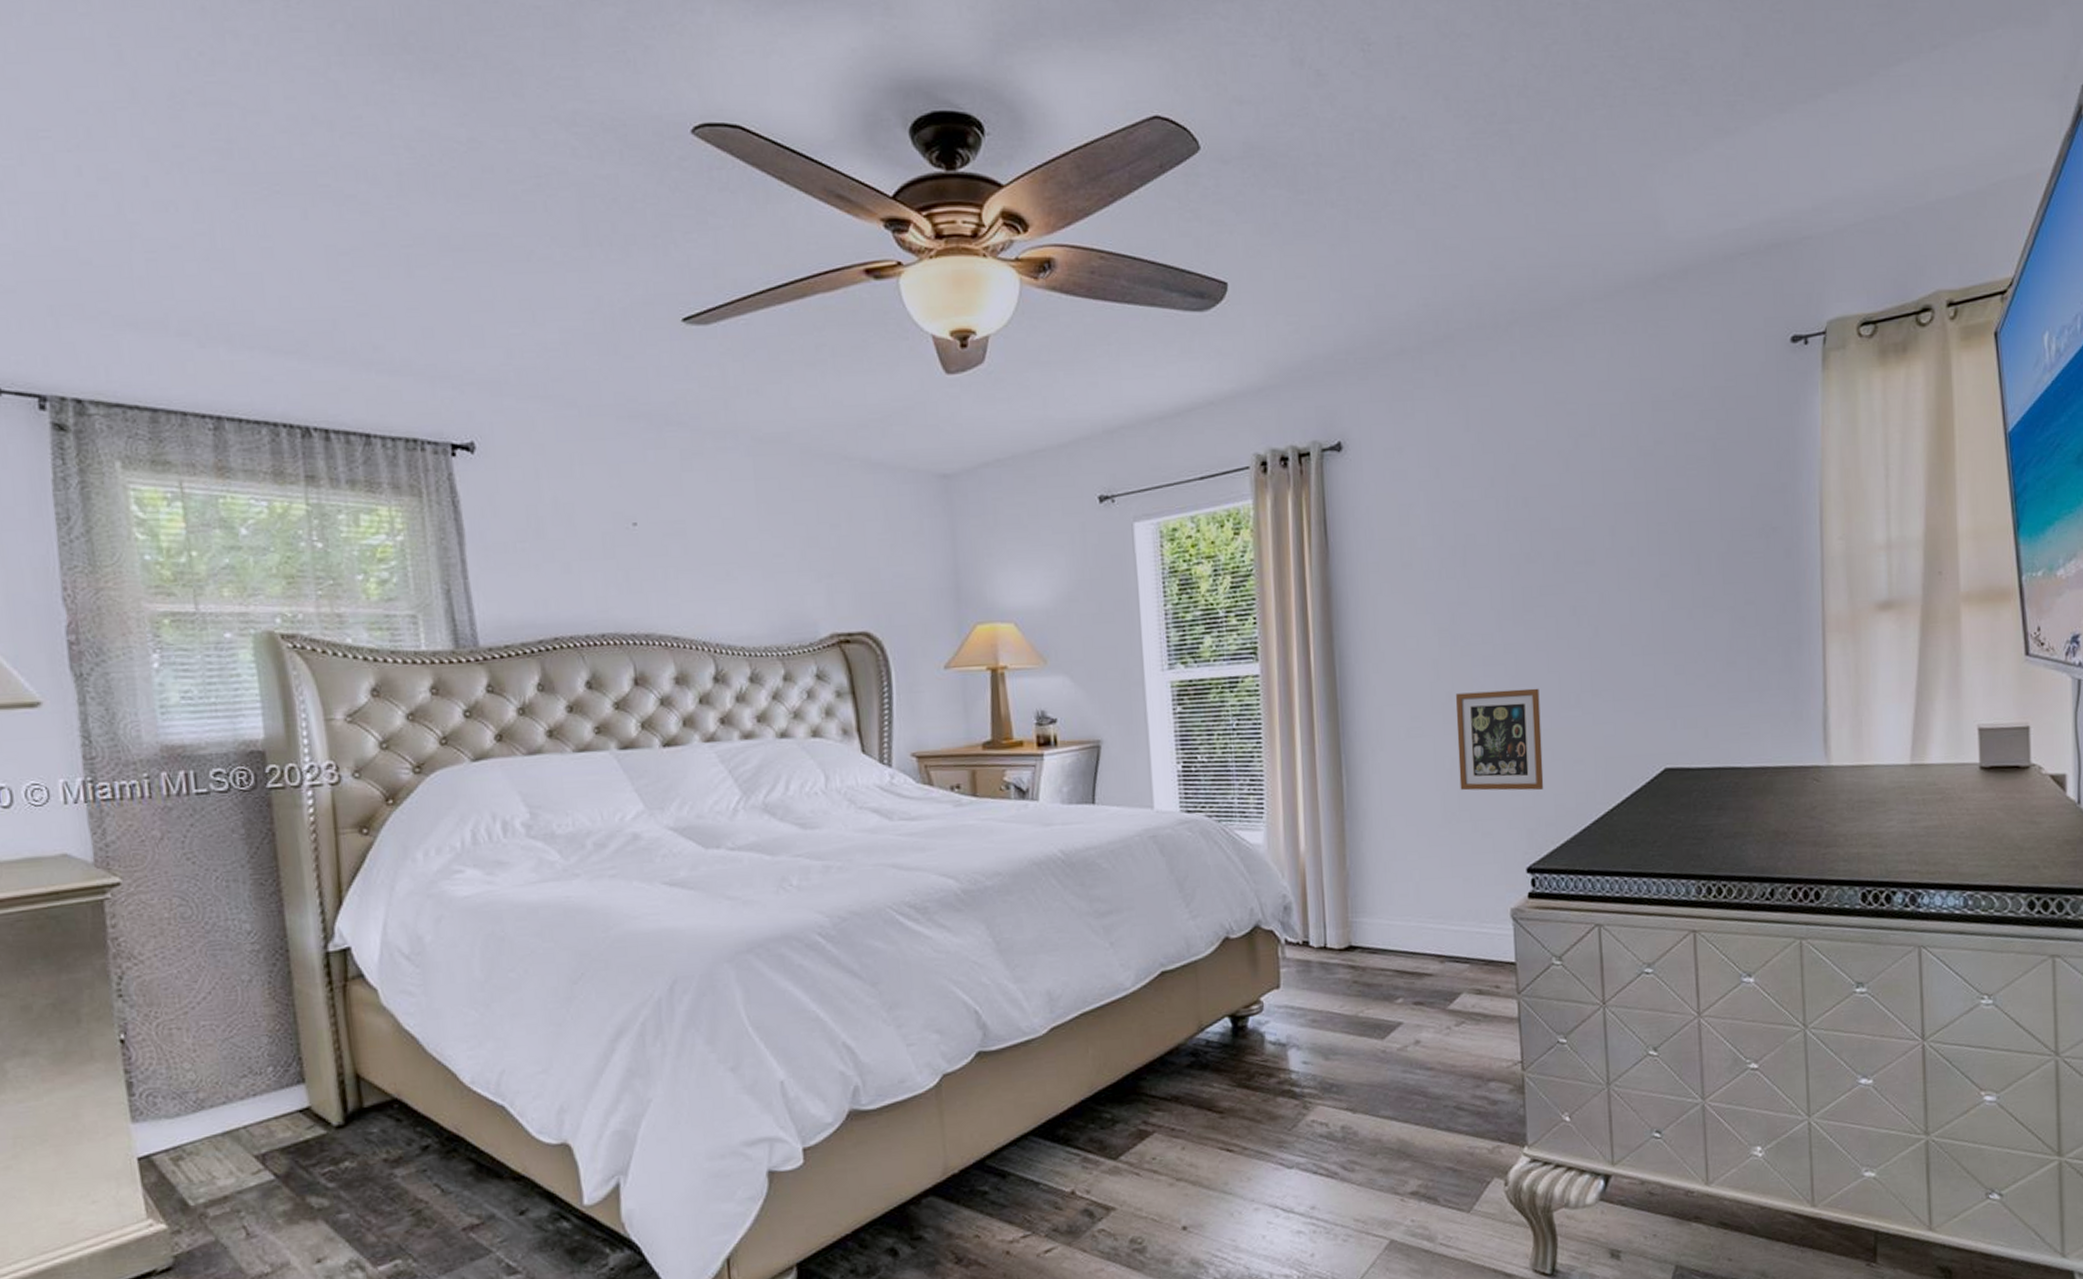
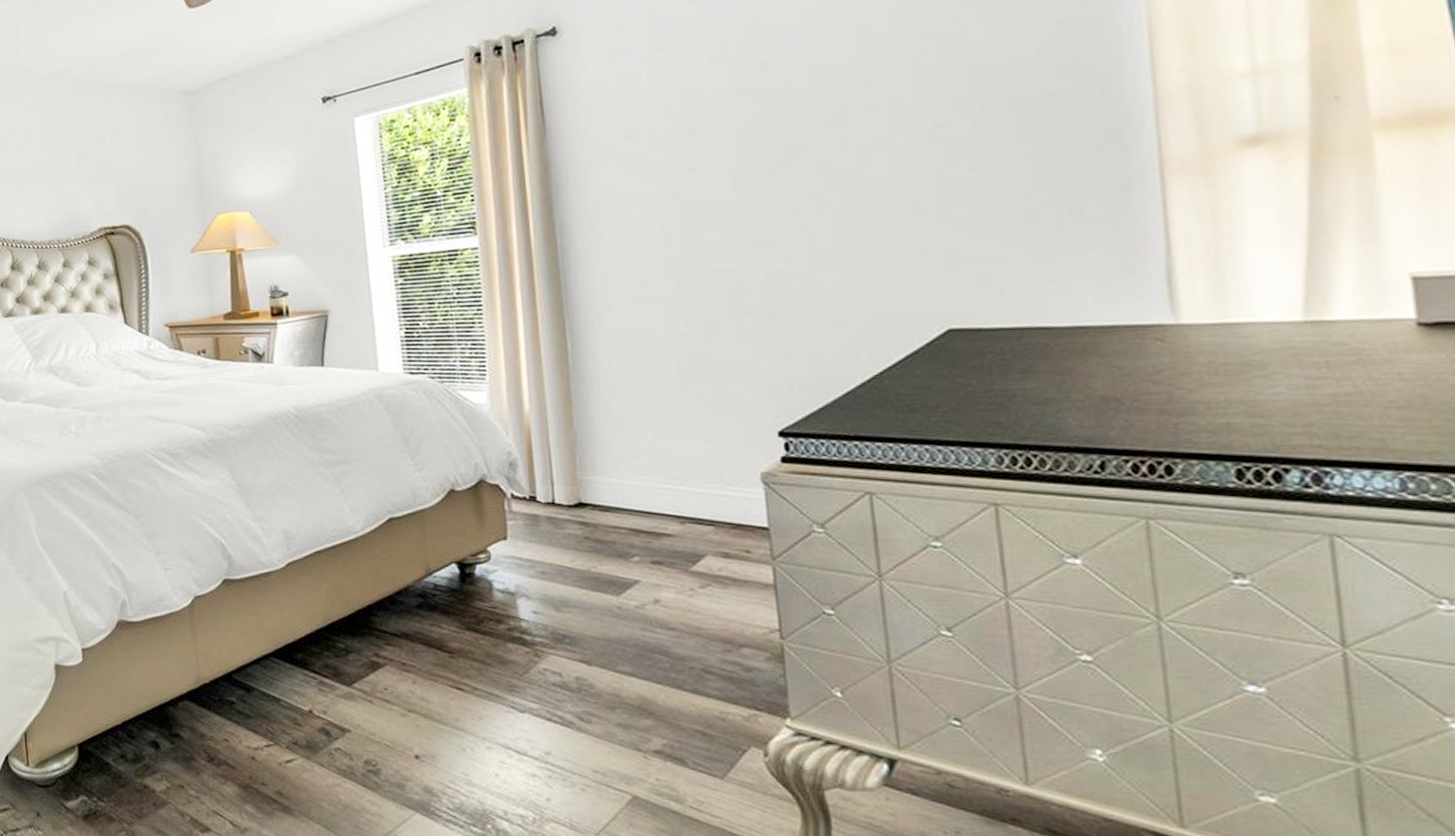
picture frame: present [1455,688,1544,791] -> none [688,249,796,354]

